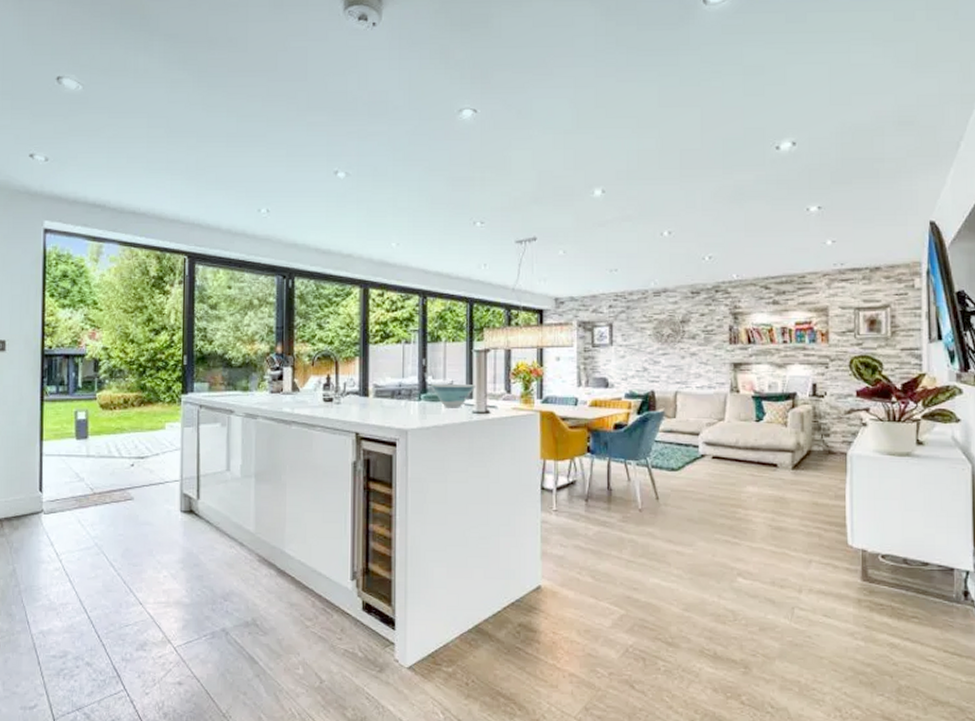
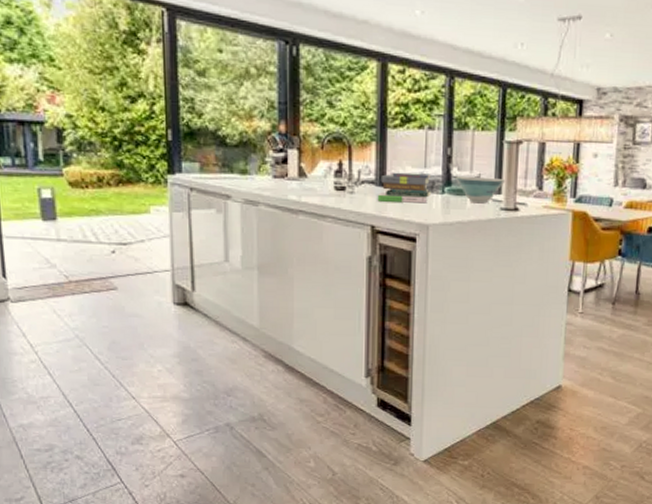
books: none [361,383,409,410] -> present [377,172,431,204]

